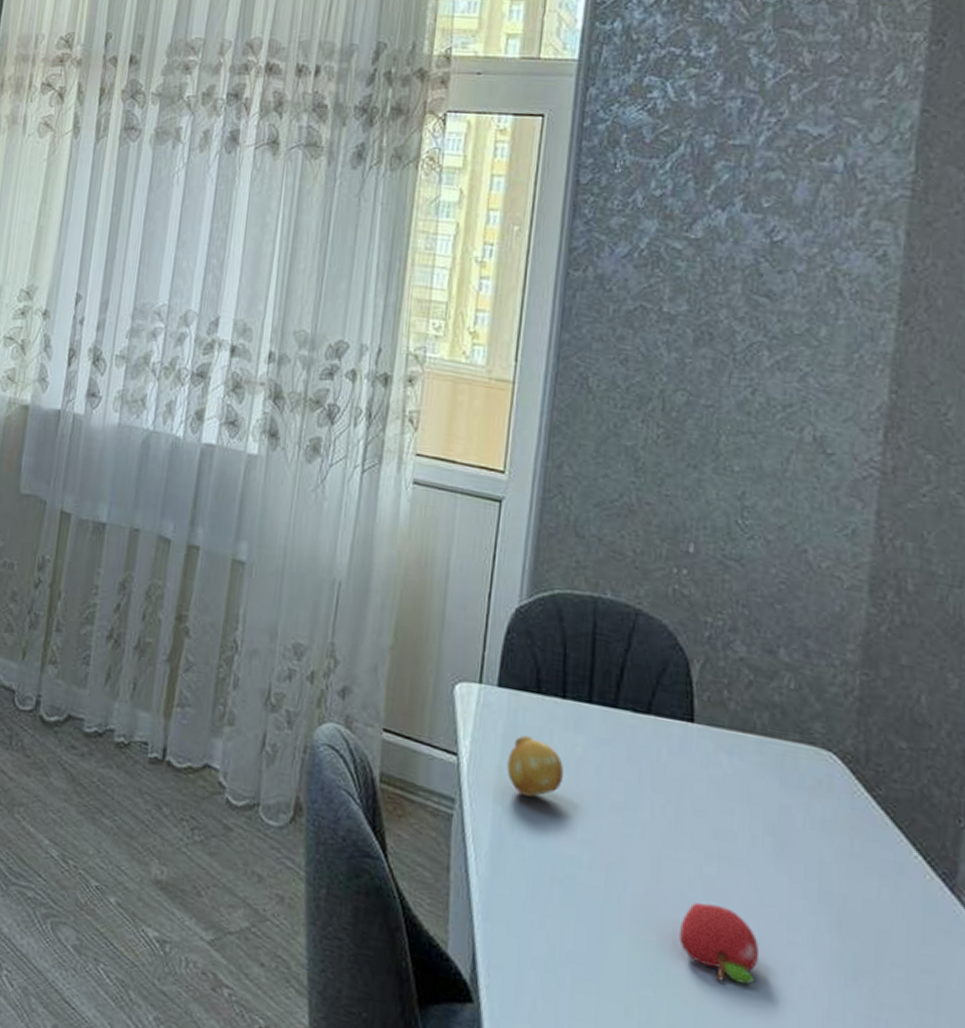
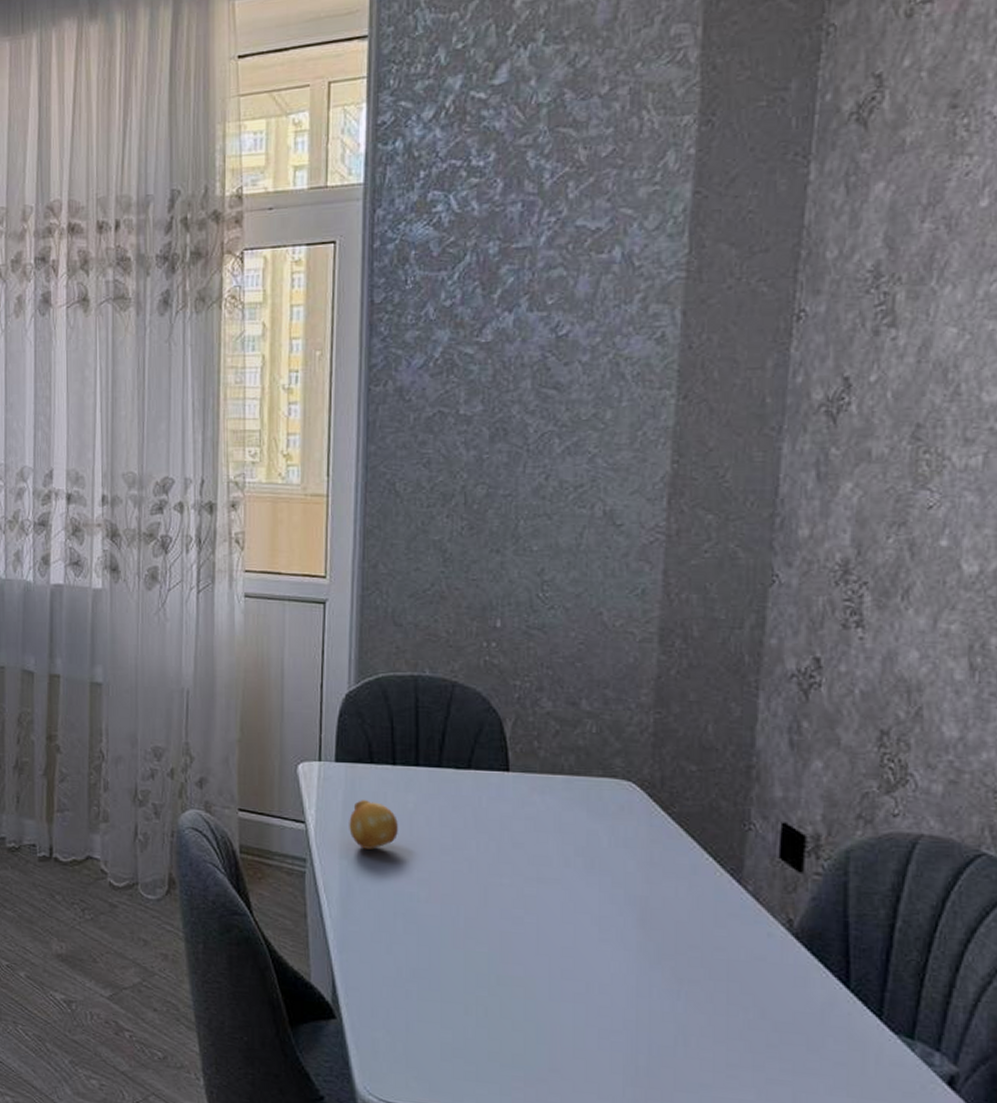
fruit: present [679,902,760,985] -> none [507,917,576,978]

